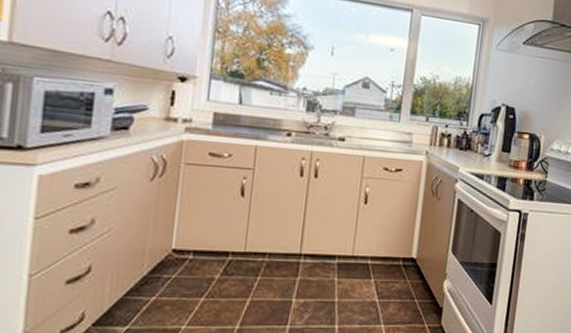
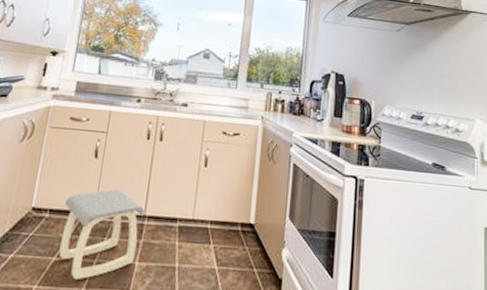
stool: none [207,228,300,319] -> present [59,189,145,280]

